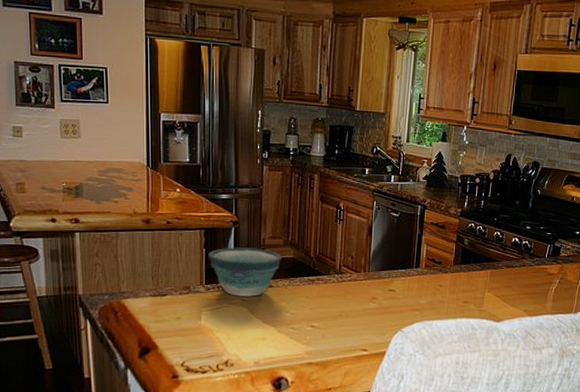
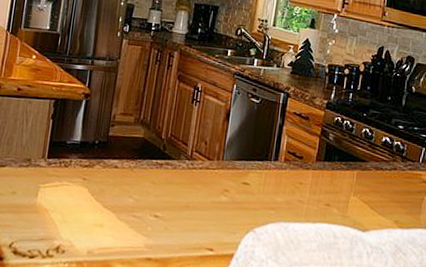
bowl: present [208,247,282,297] -> none [54,120,131,177]

